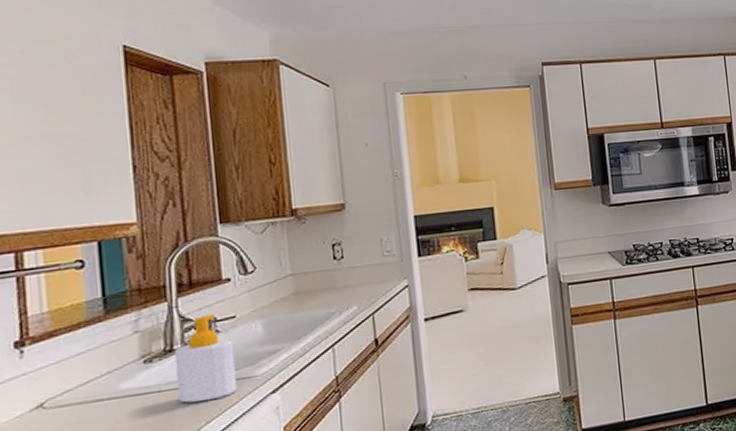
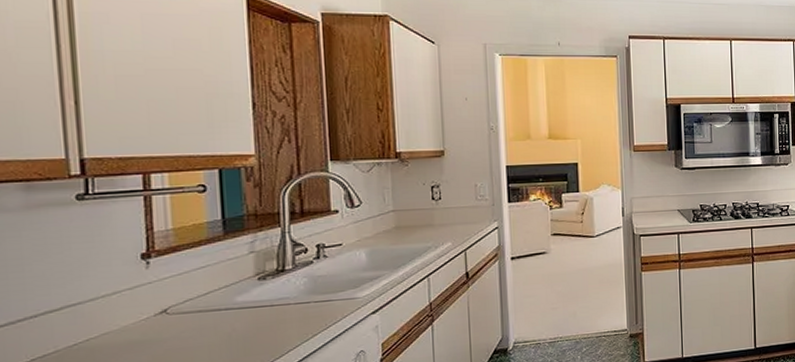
soap bottle: present [175,314,237,403] -> none [287,241,341,317]

